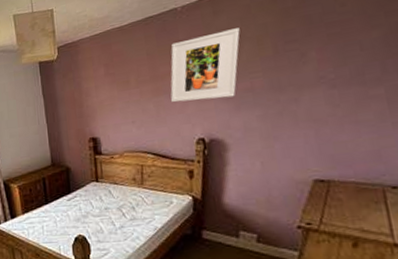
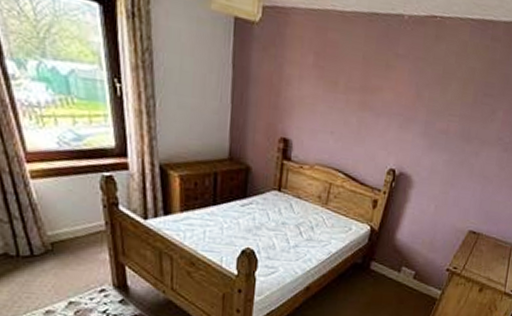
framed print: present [170,27,240,103] -> none [375,55,453,135]

